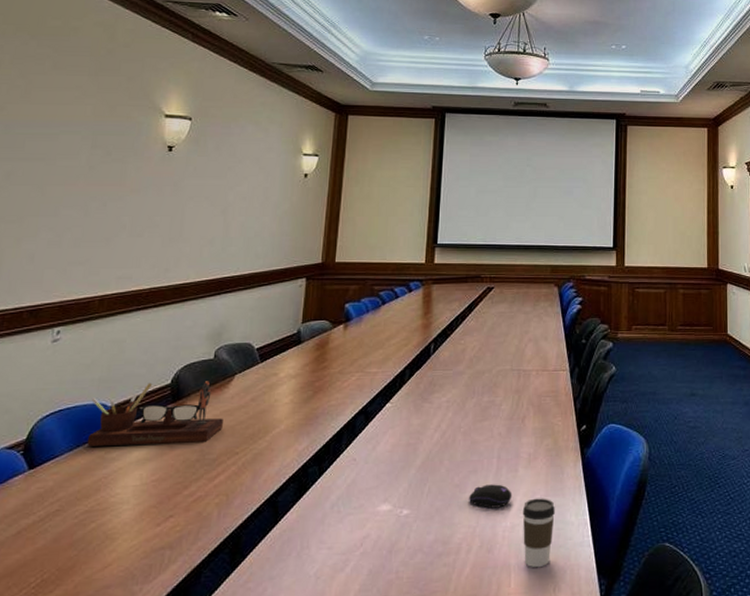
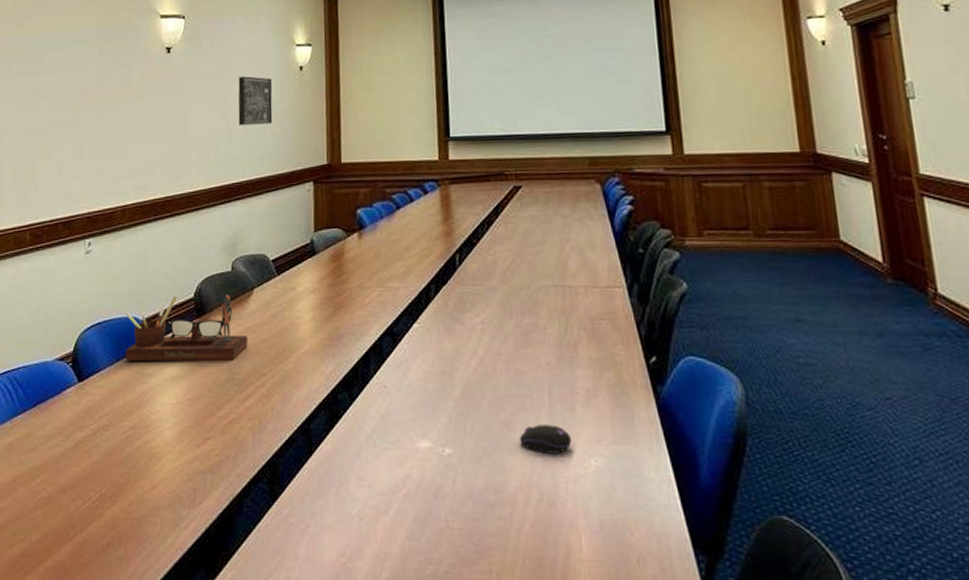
wall art: none [237,179,276,224] -> present [238,76,273,126]
coffee cup: present [522,498,555,568] -> none [586,445,629,533]

